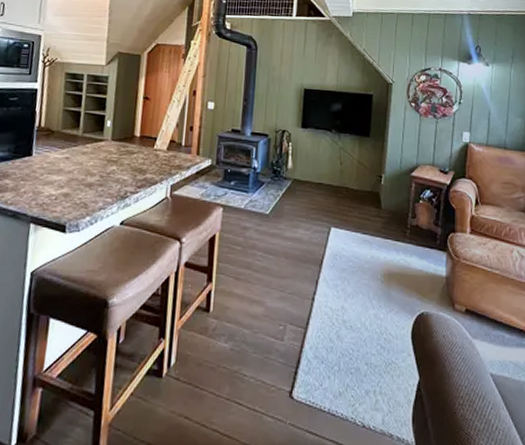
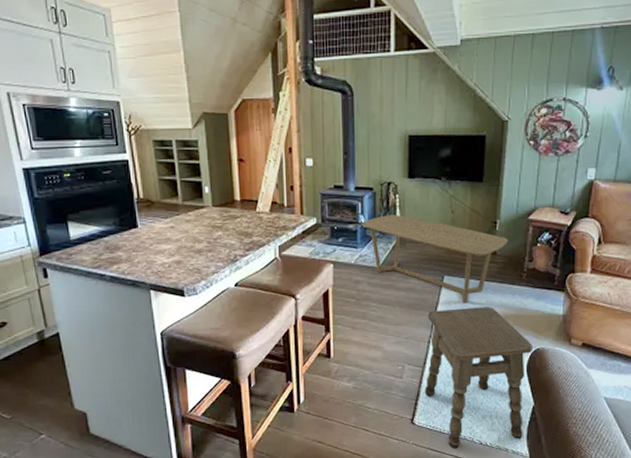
coffee table: none [254,161,393,258] -> present [361,215,509,303]
side table: none [306,262,418,432] -> present [425,307,534,449]

